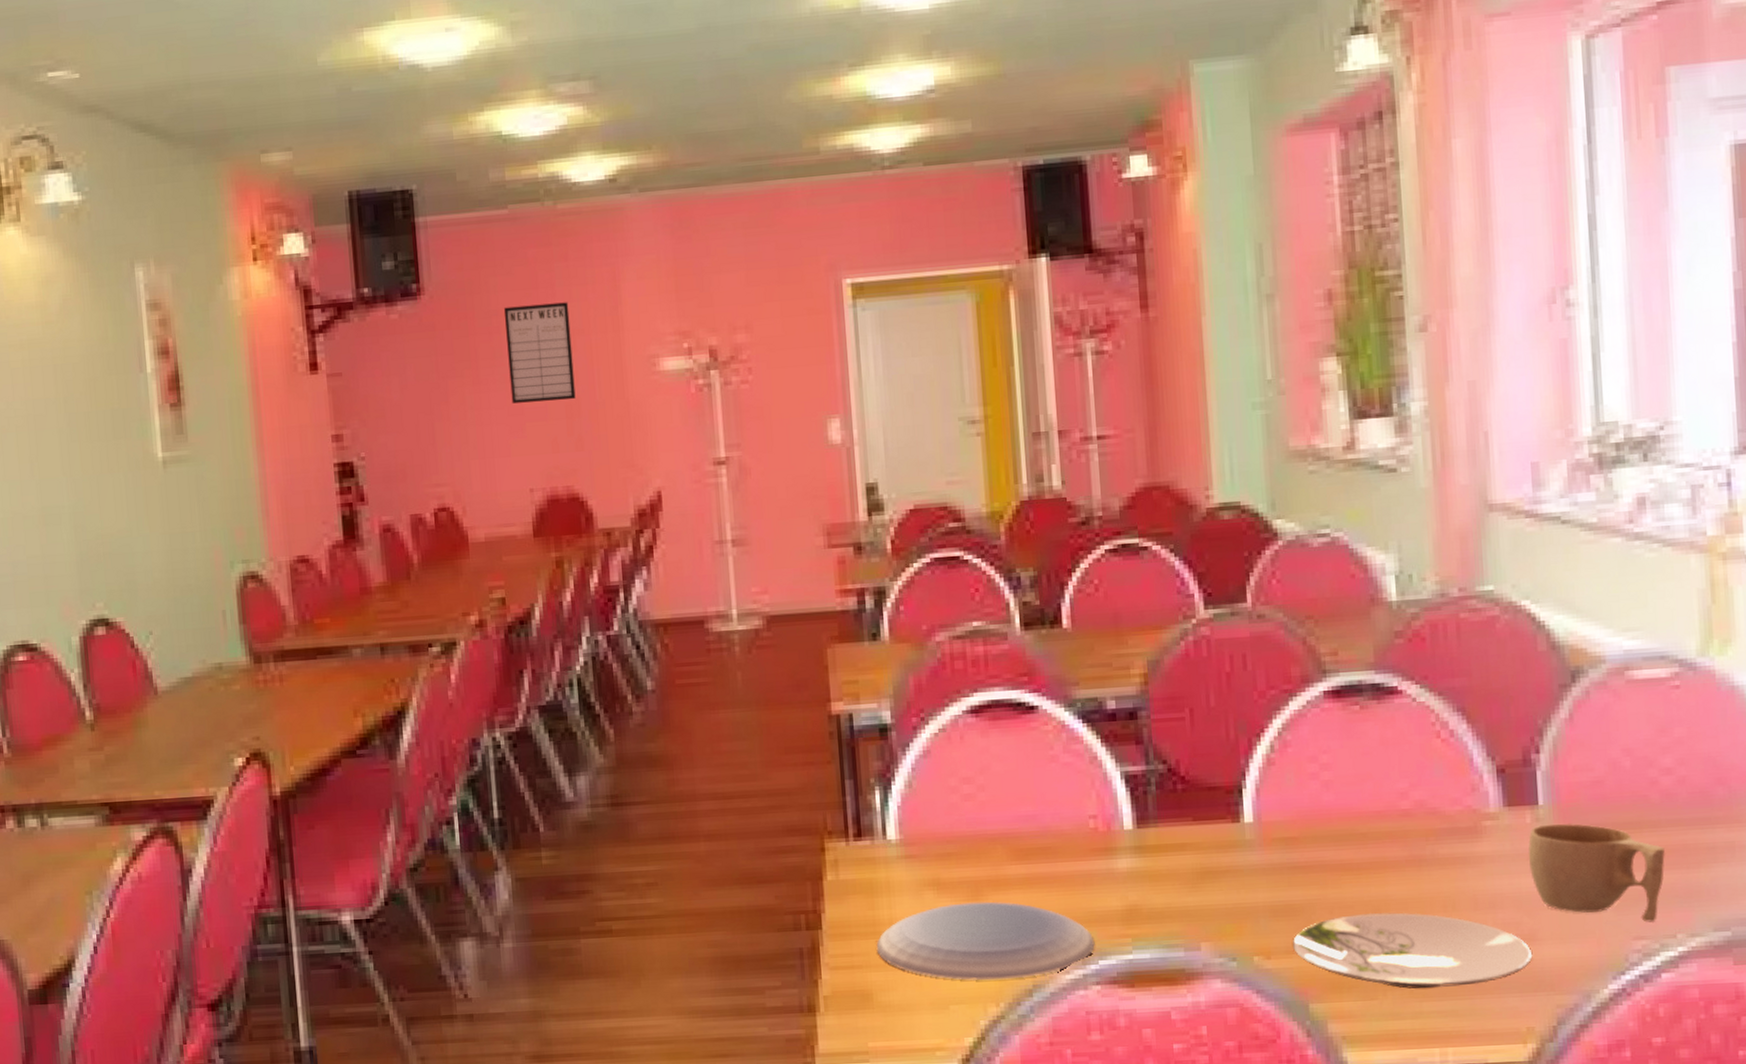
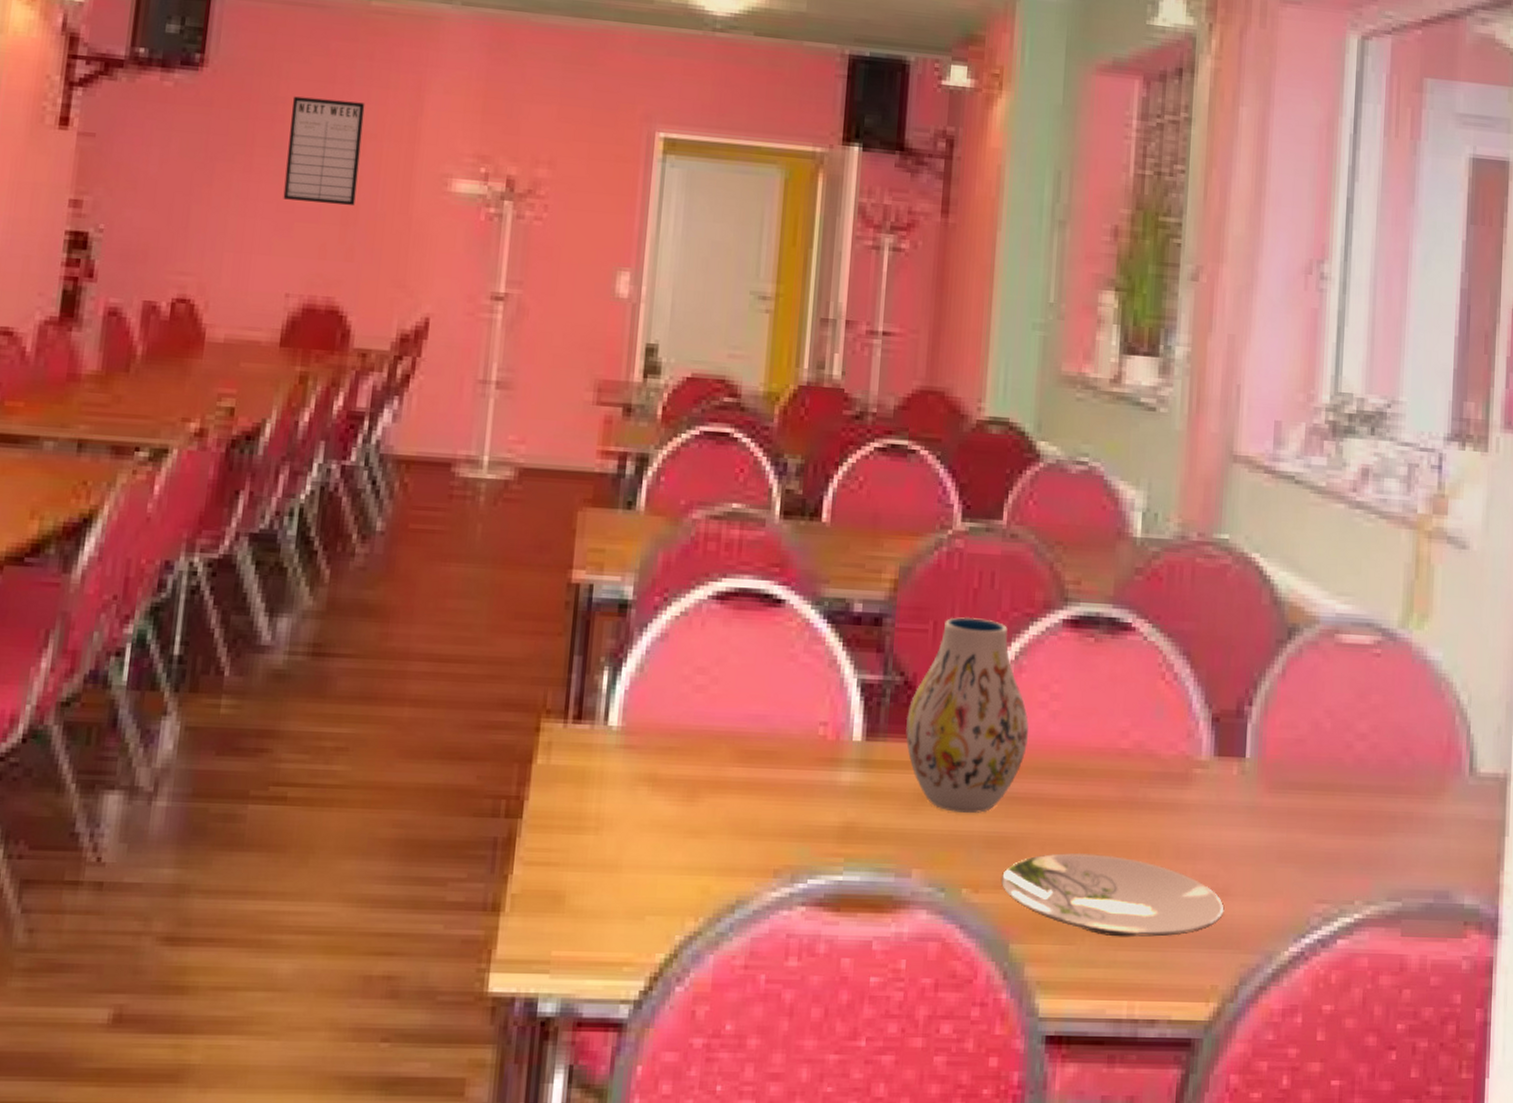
plate: present [876,901,1095,981] -> none [577,803,807,892]
vase: none [1174,700,1303,886] -> present [905,616,1029,813]
cup: present [1528,823,1665,923] -> none [1231,778,1352,888]

